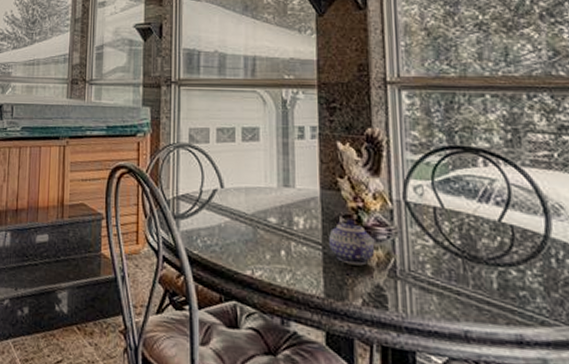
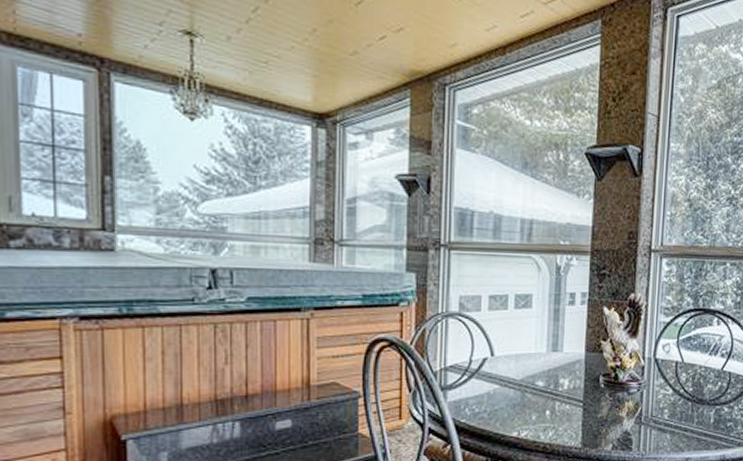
teapot: present [329,219,374,266] -> none [589,377,626,417]

